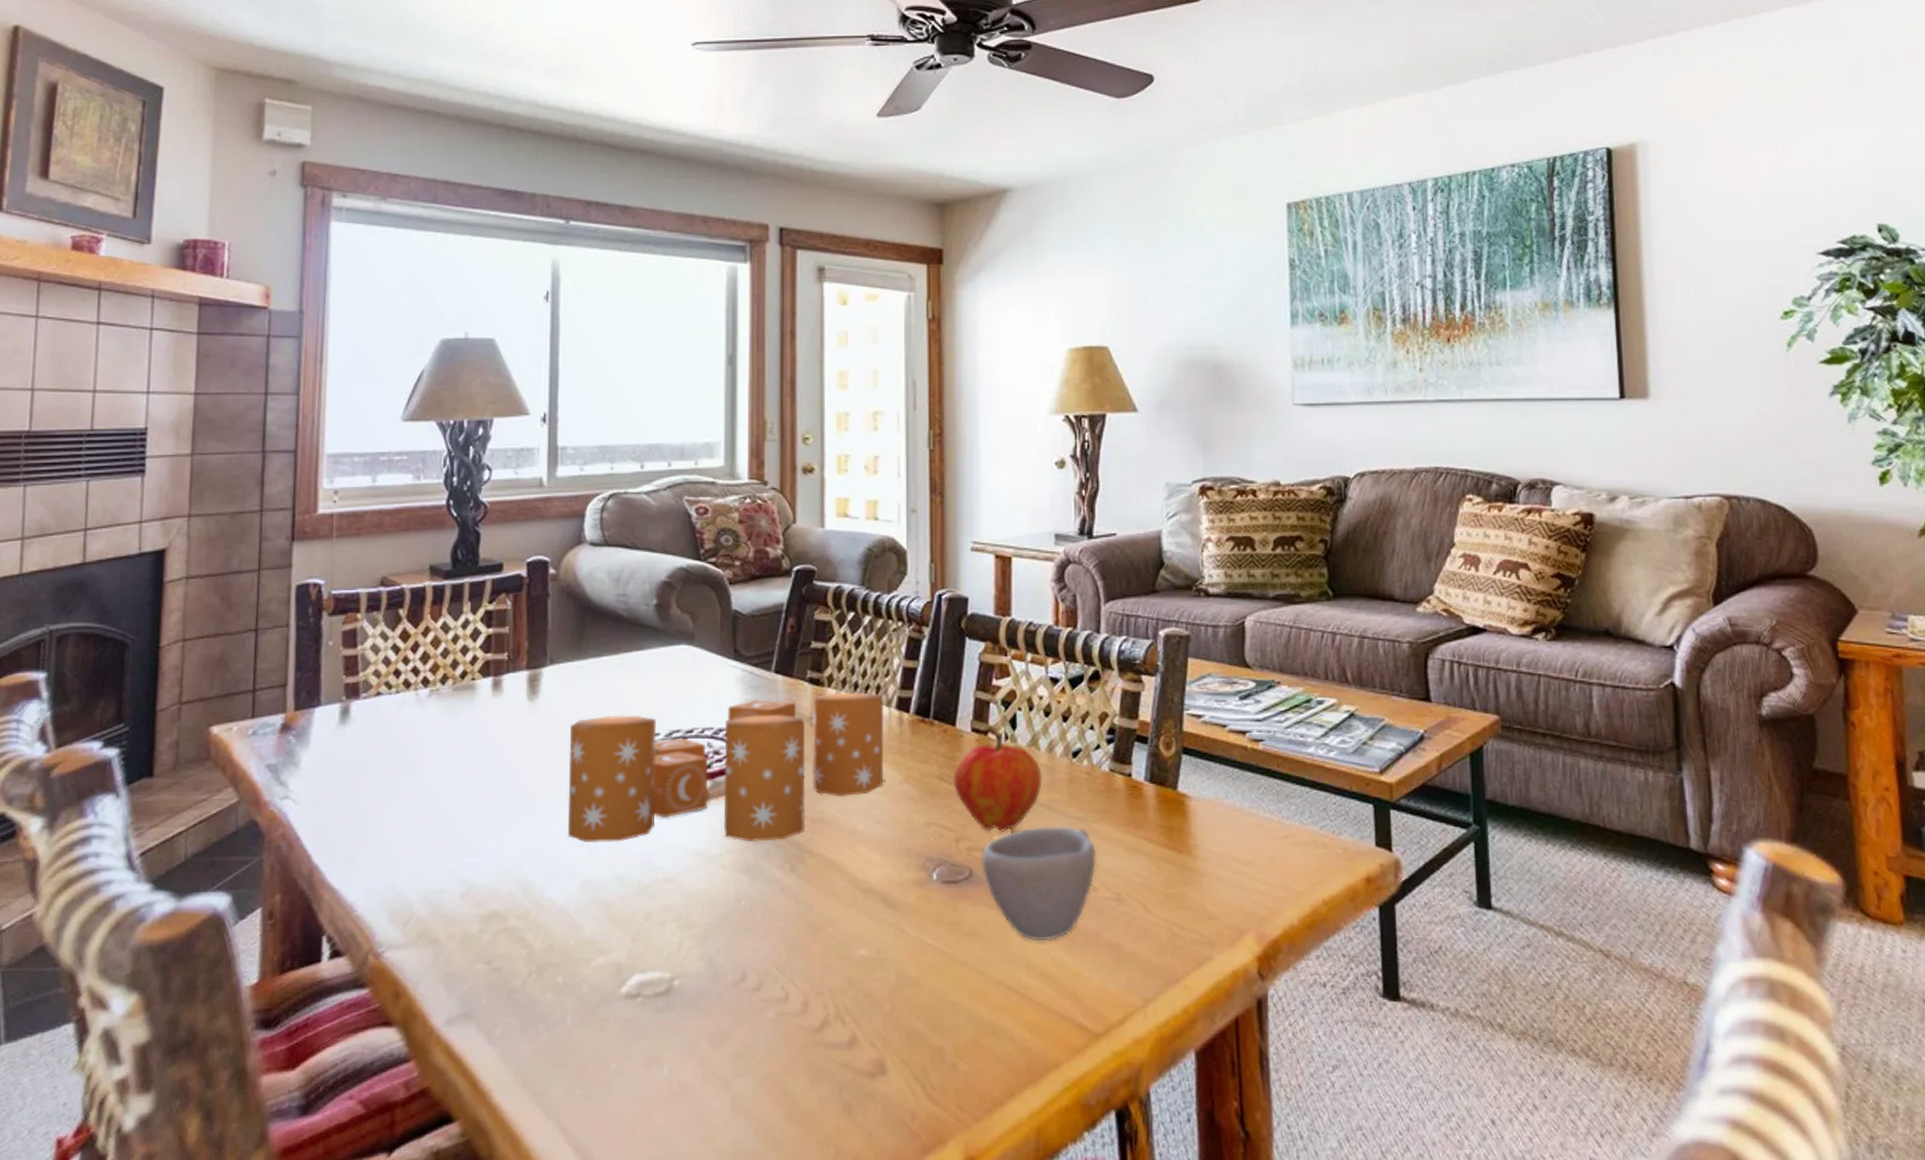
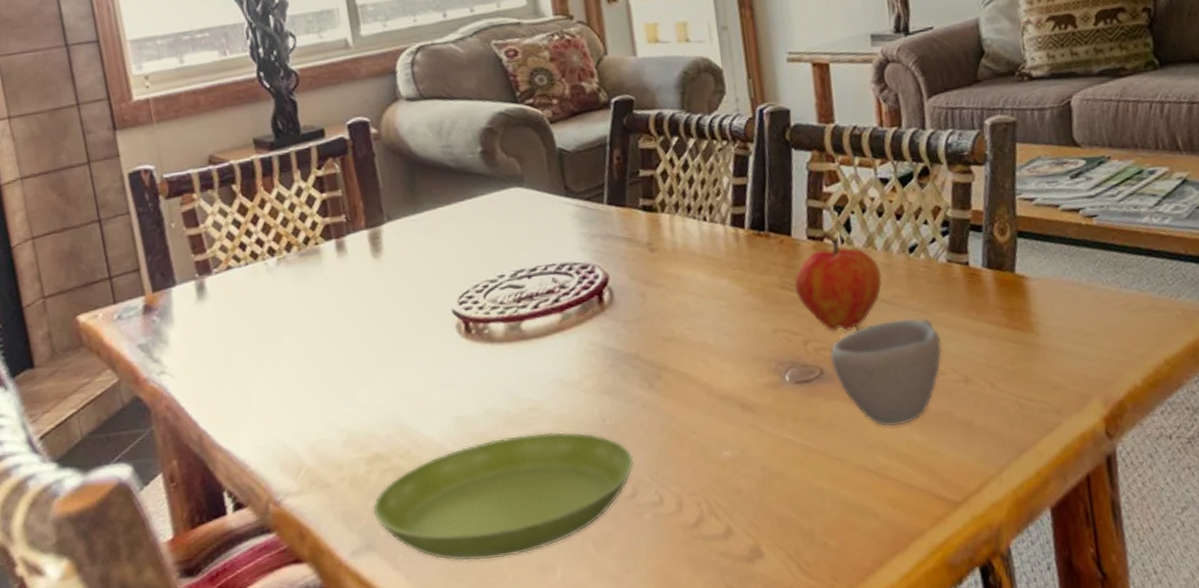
saucer: none [477,907,764,1044] -> present [372,431,634,561]
candle: present [568,692,884,843] -> none [417,213,727,383]

